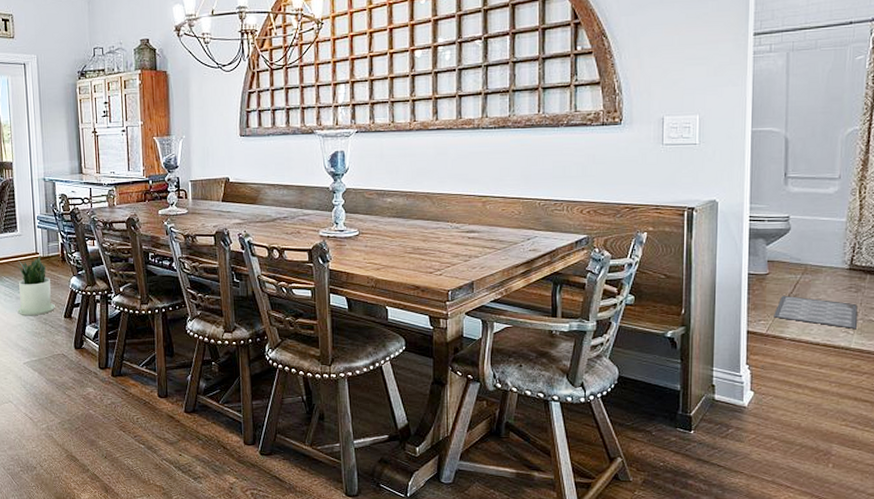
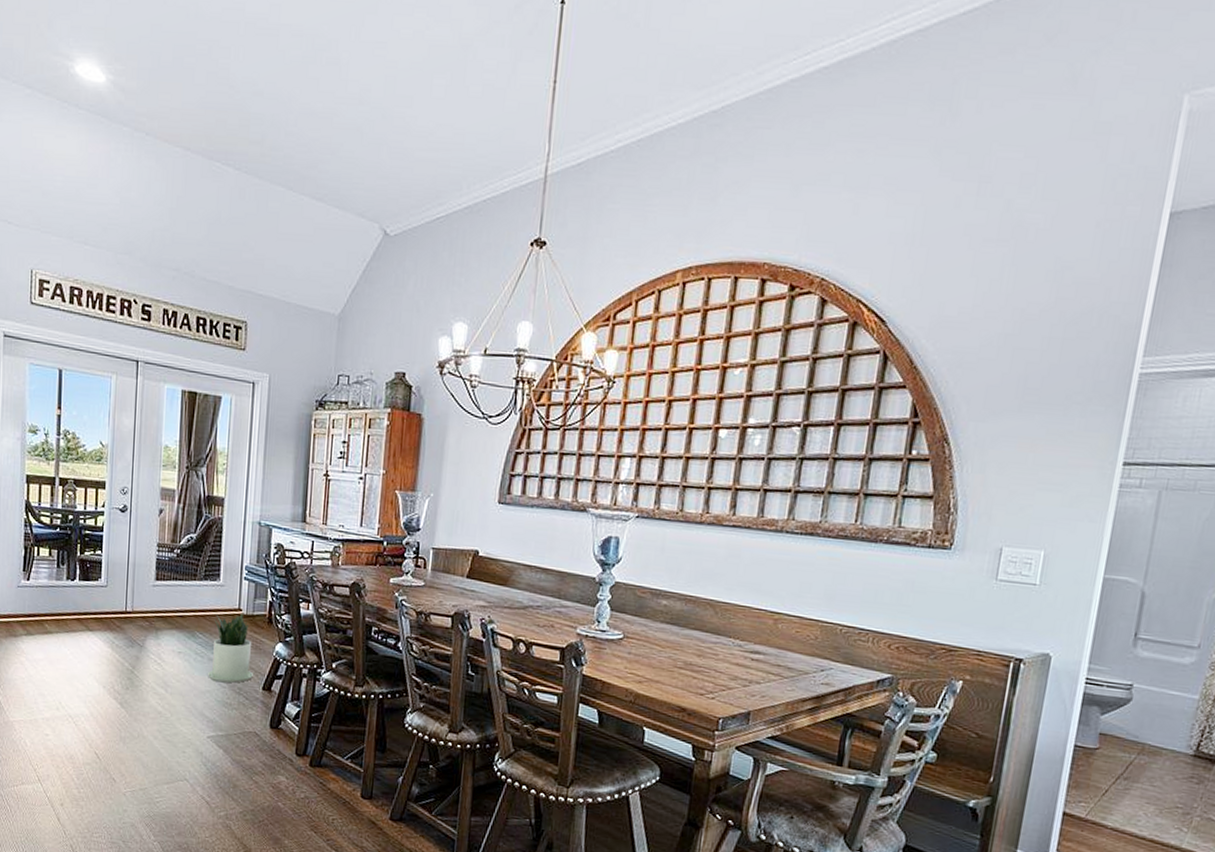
bath mat: present [774,295,858,329] -> none [1097,776,1197,826]

